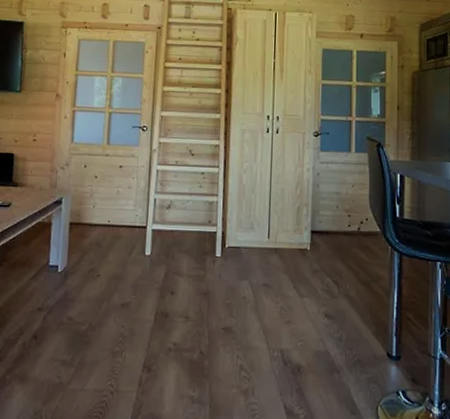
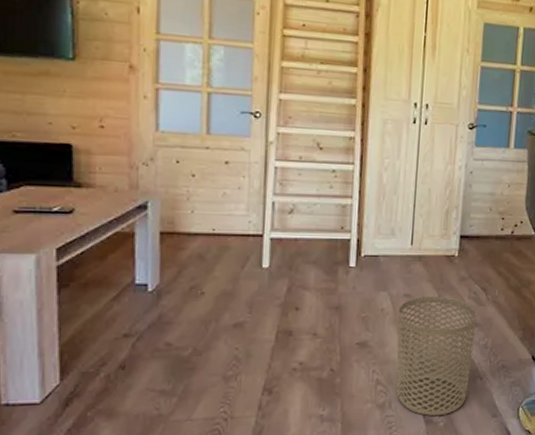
waste bin: none [258,287,331,408] -> present [396,297,477,417]

